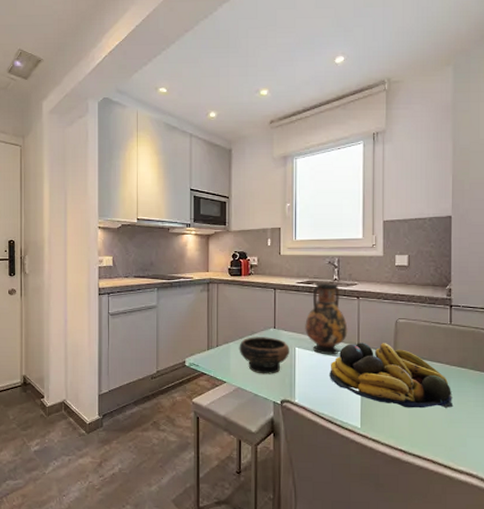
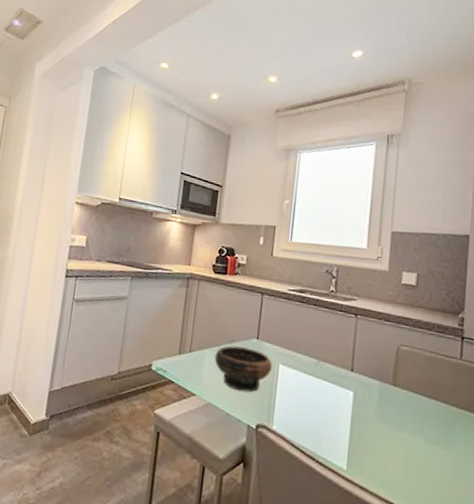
vase: present [305,282,348,355] -> none [292,292,342,379]
fruit bowl: present [330,343,454,409] -> none [315,367,459,460]

